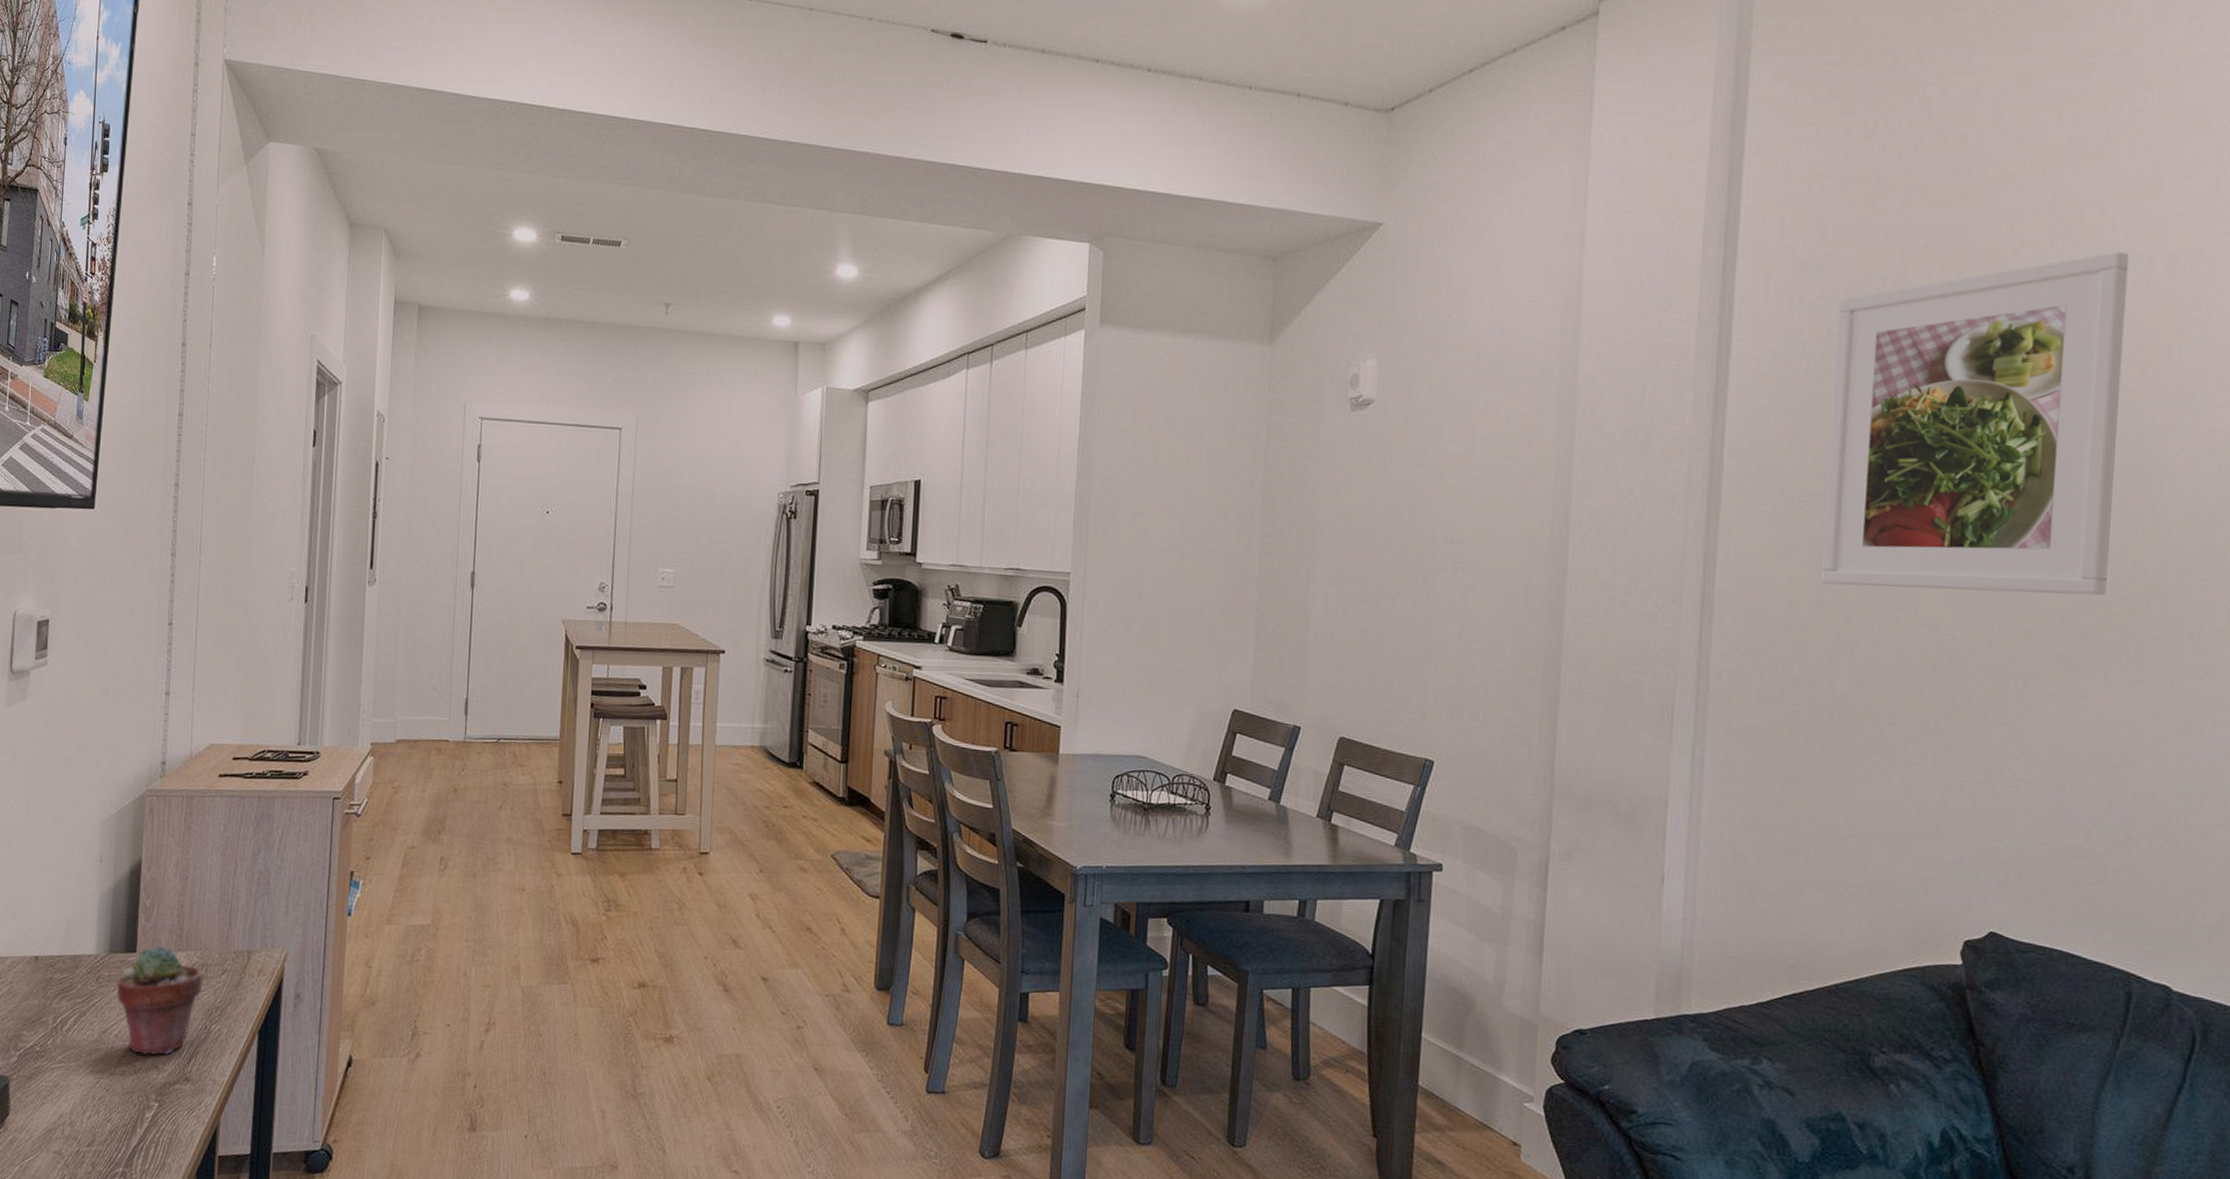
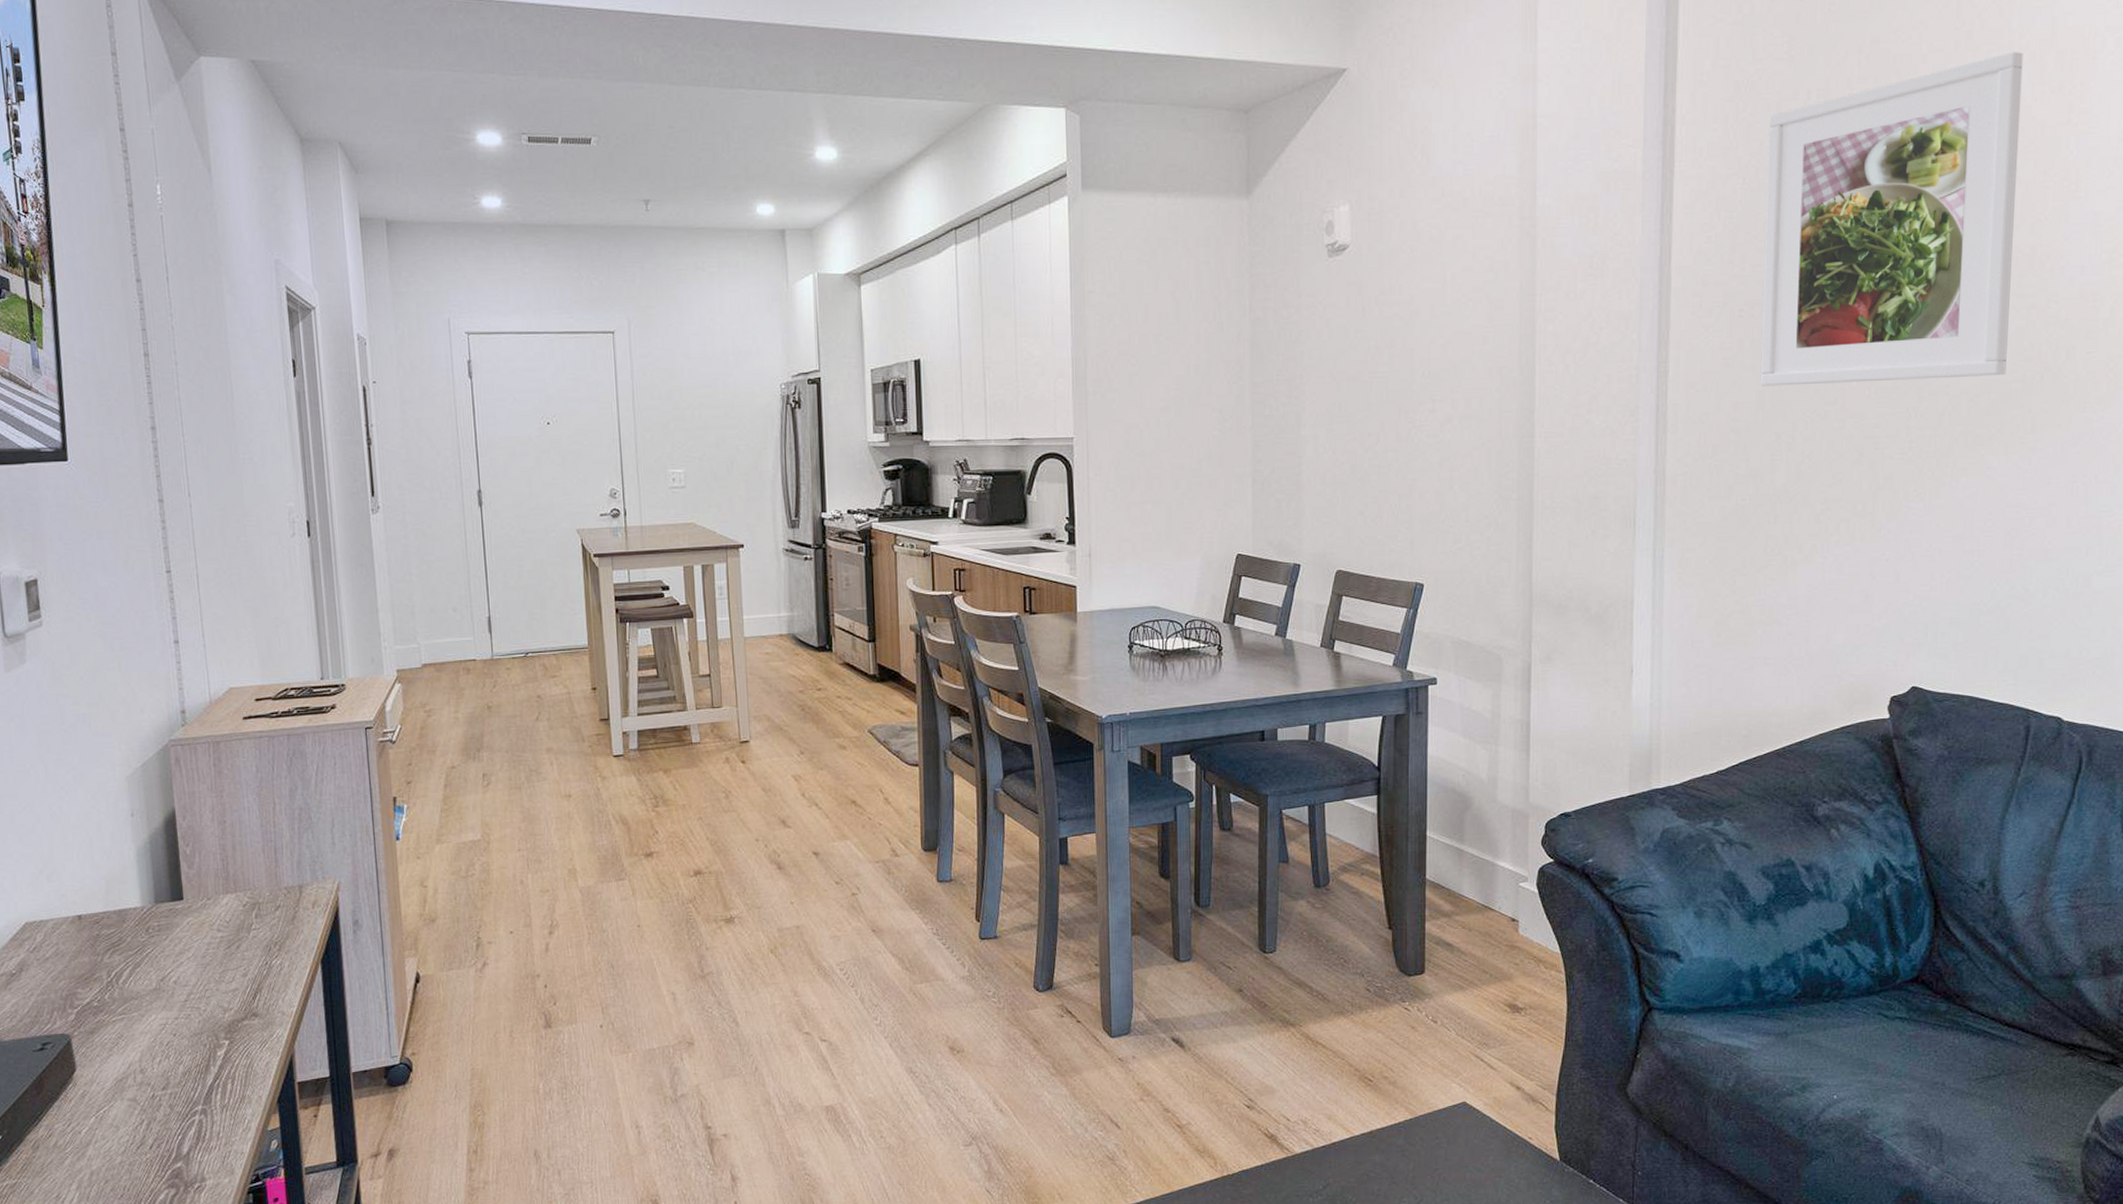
potted succulent: present [116,946,203,1056] -> none [168,891,257,997]

